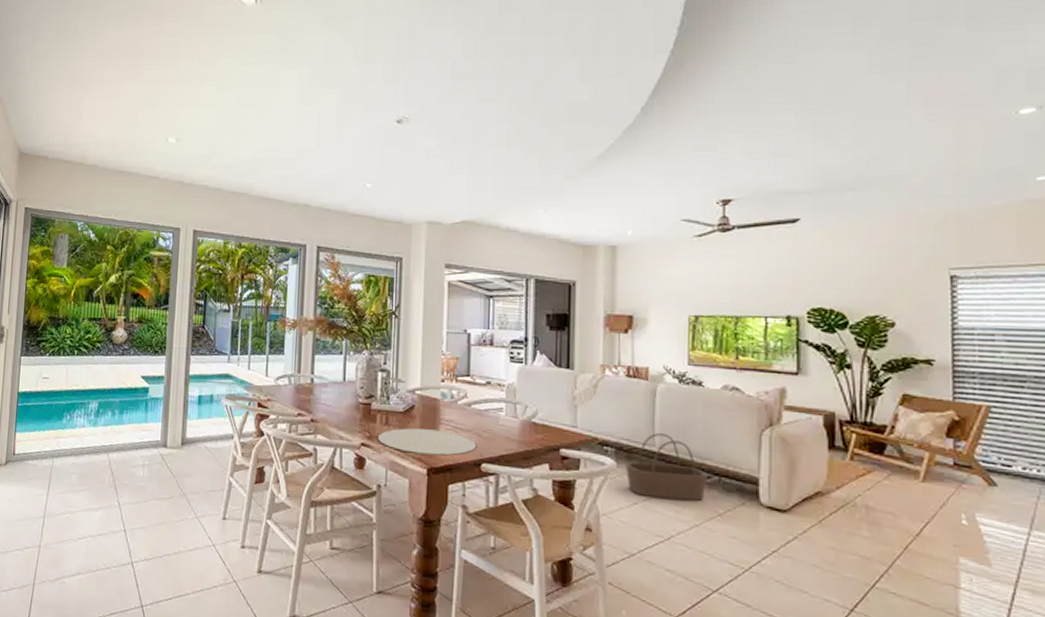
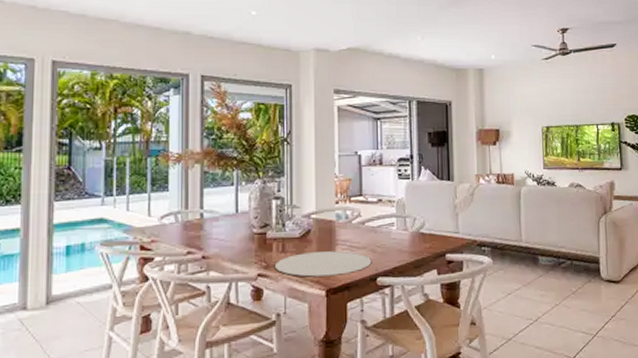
basket: present [625,433,707,502] -> none [499,230,563,287]

